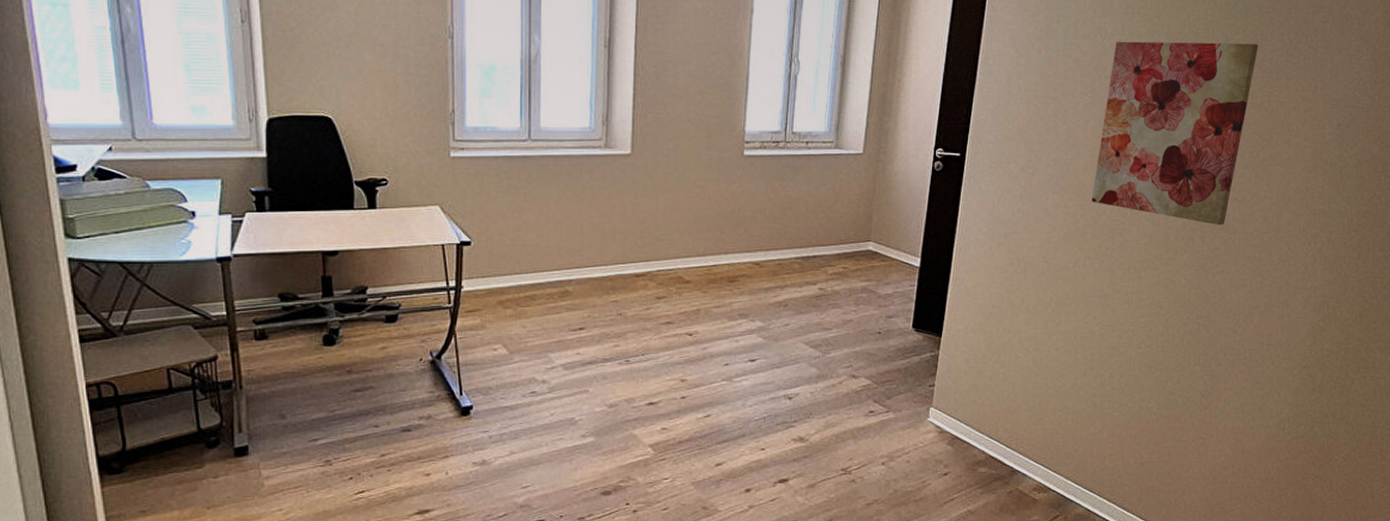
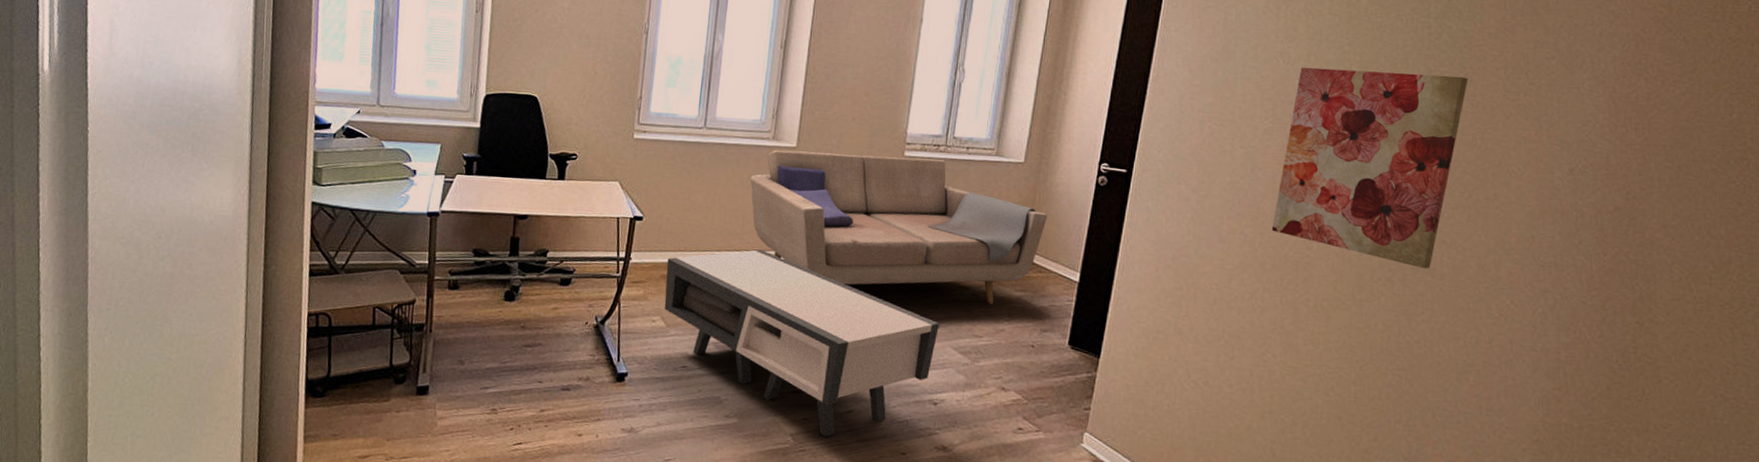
coffee table: none [503,265,789,444] -> present [664,249,939,437]
sofa: none [585,156,888,297] -> present [750,149,1047,305]

